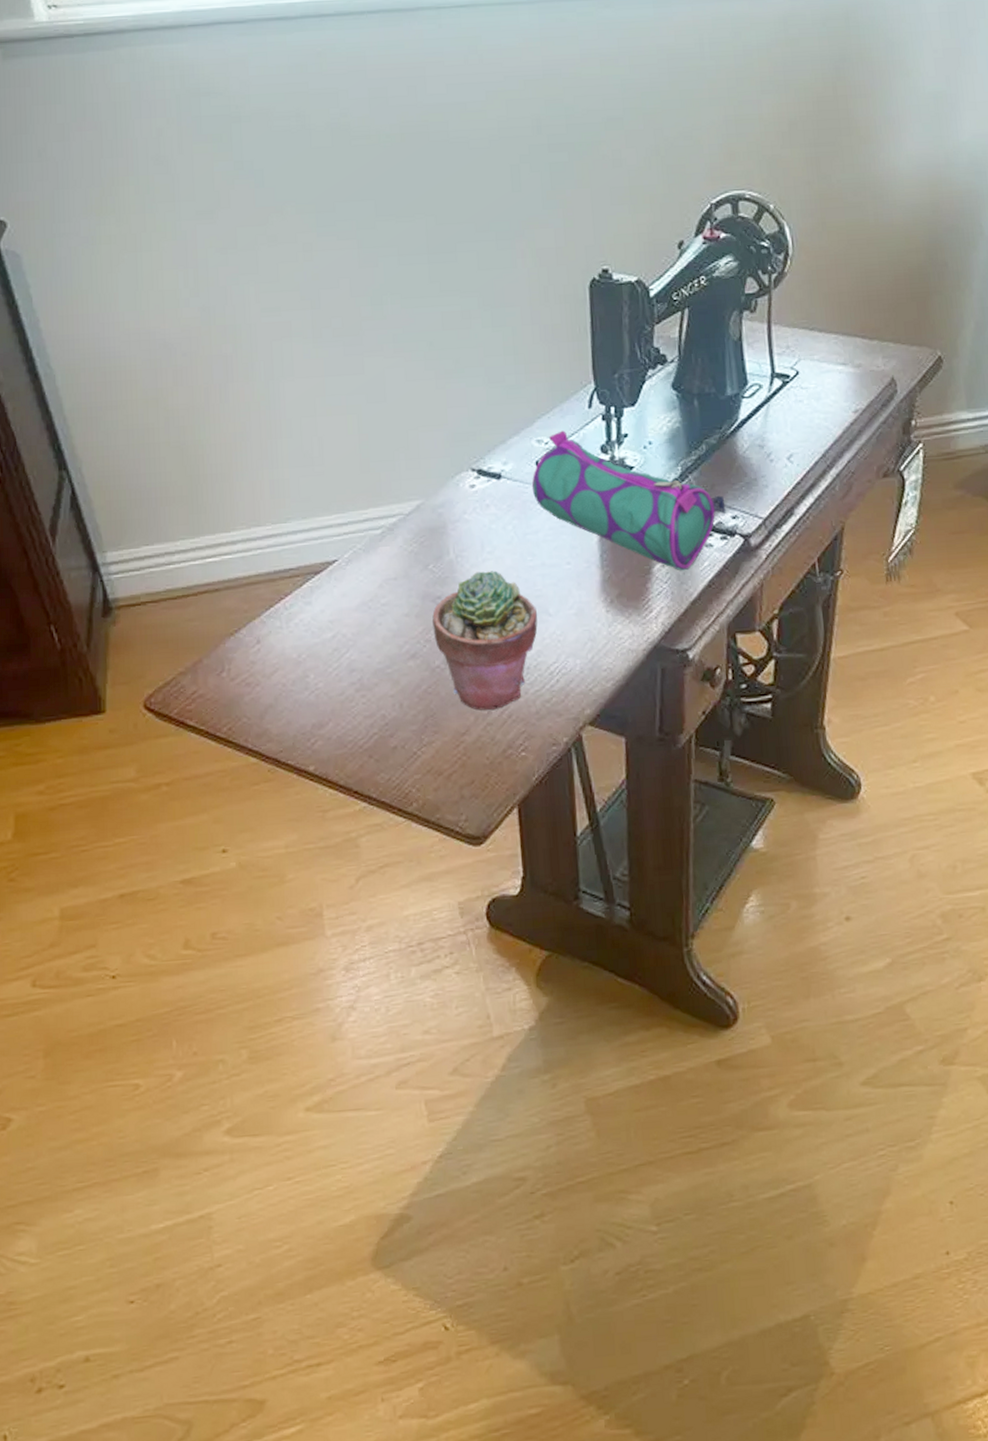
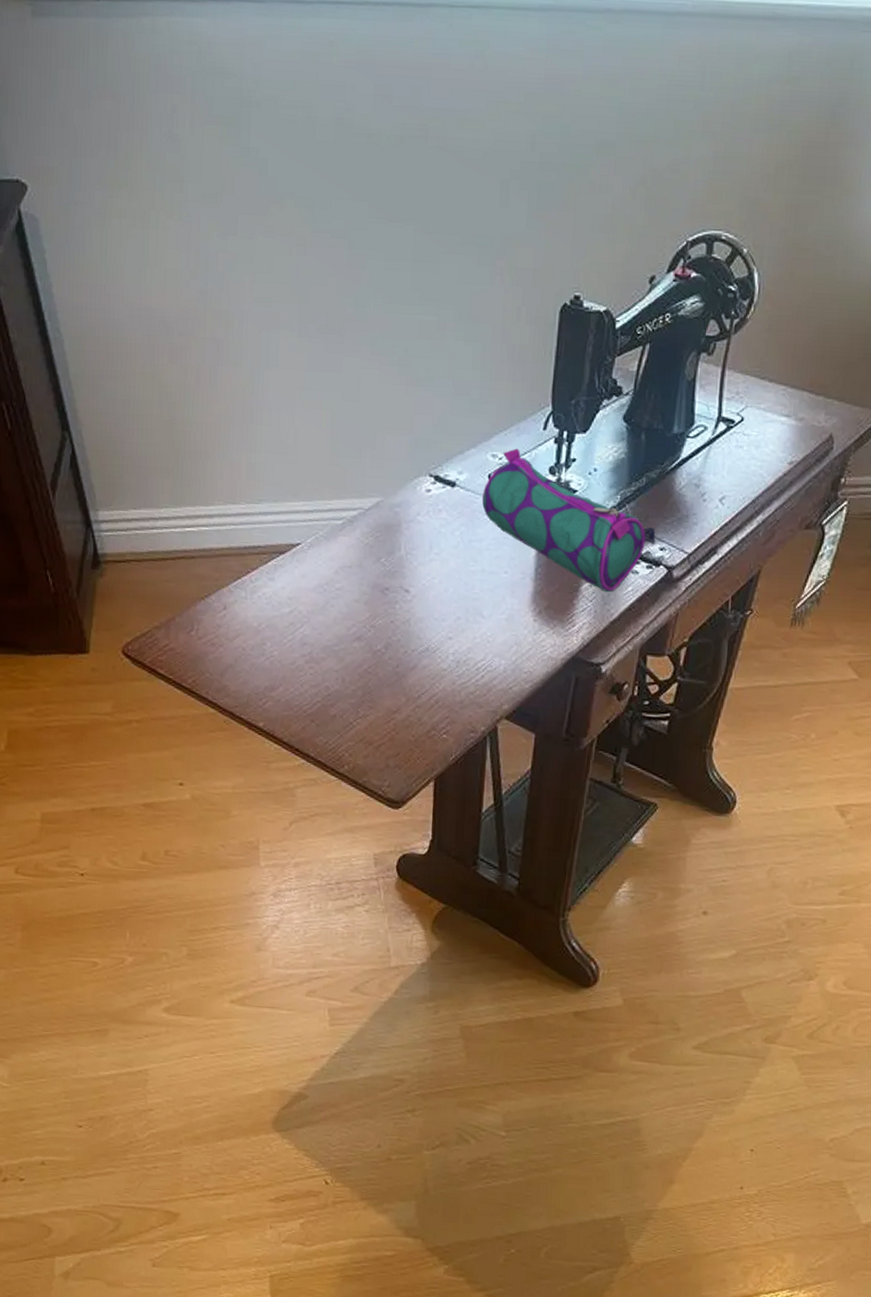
potted succulent: present [431,570,538,710] -> none [378,570,473,694]

